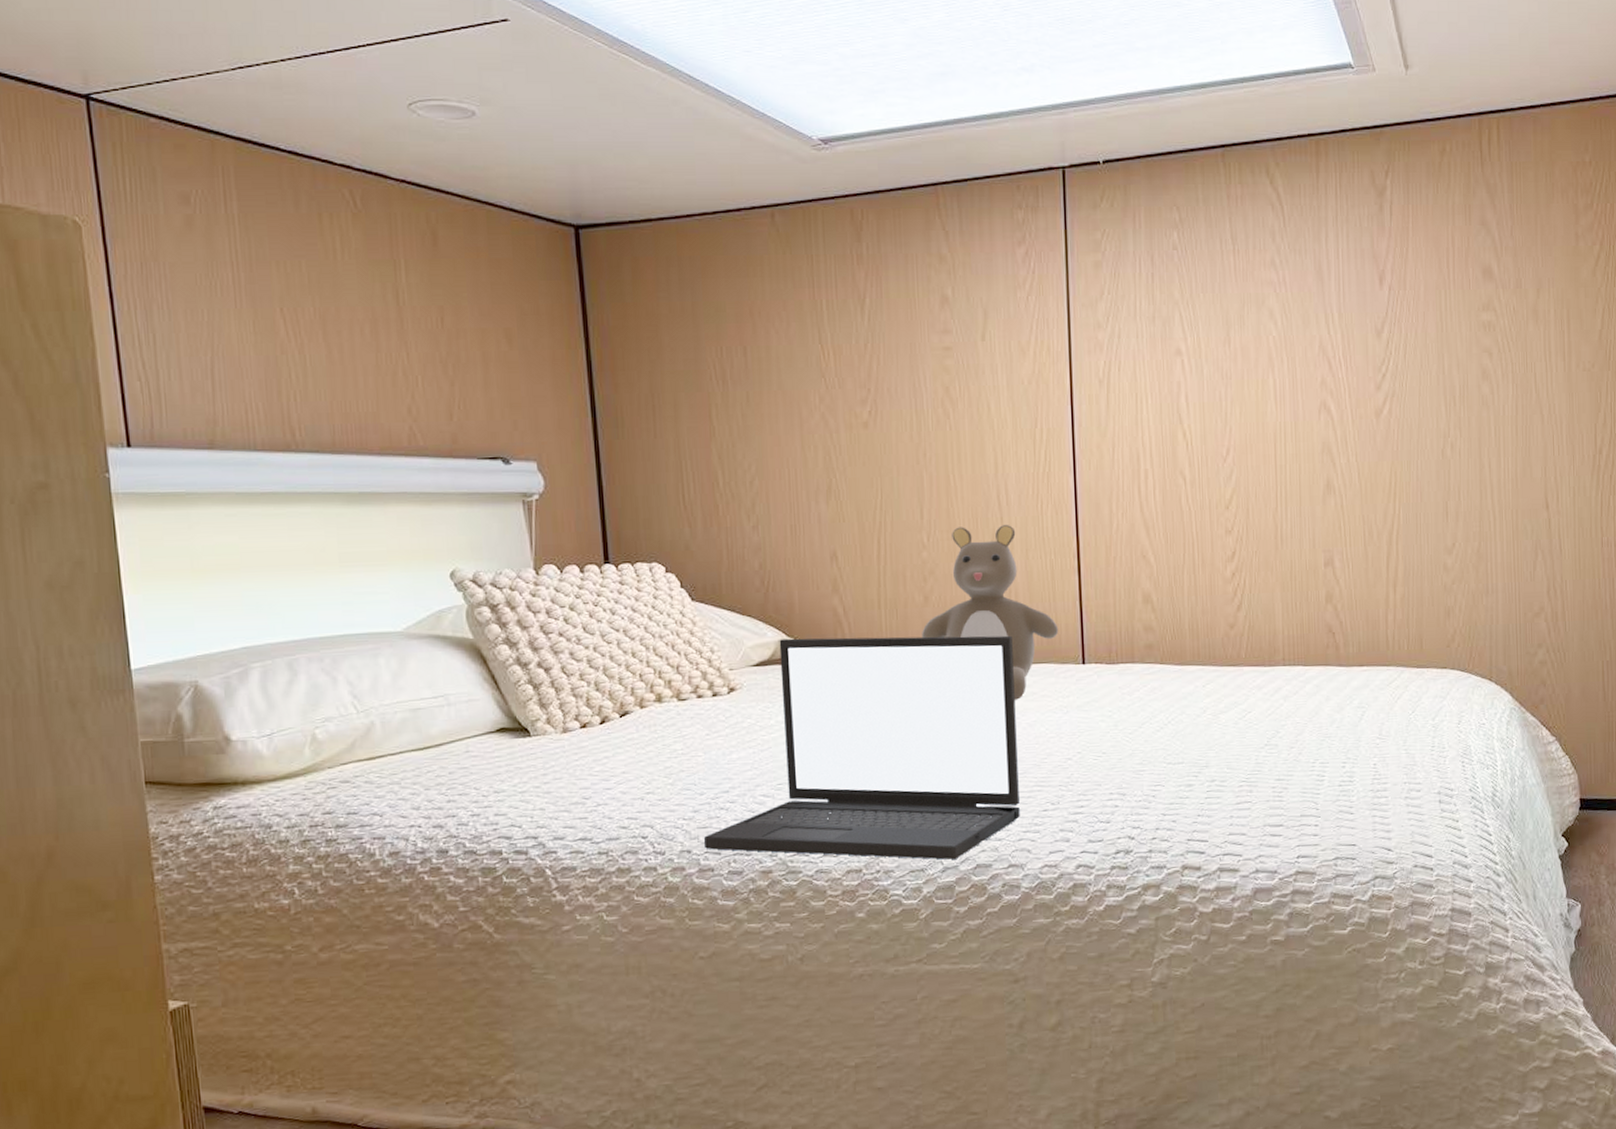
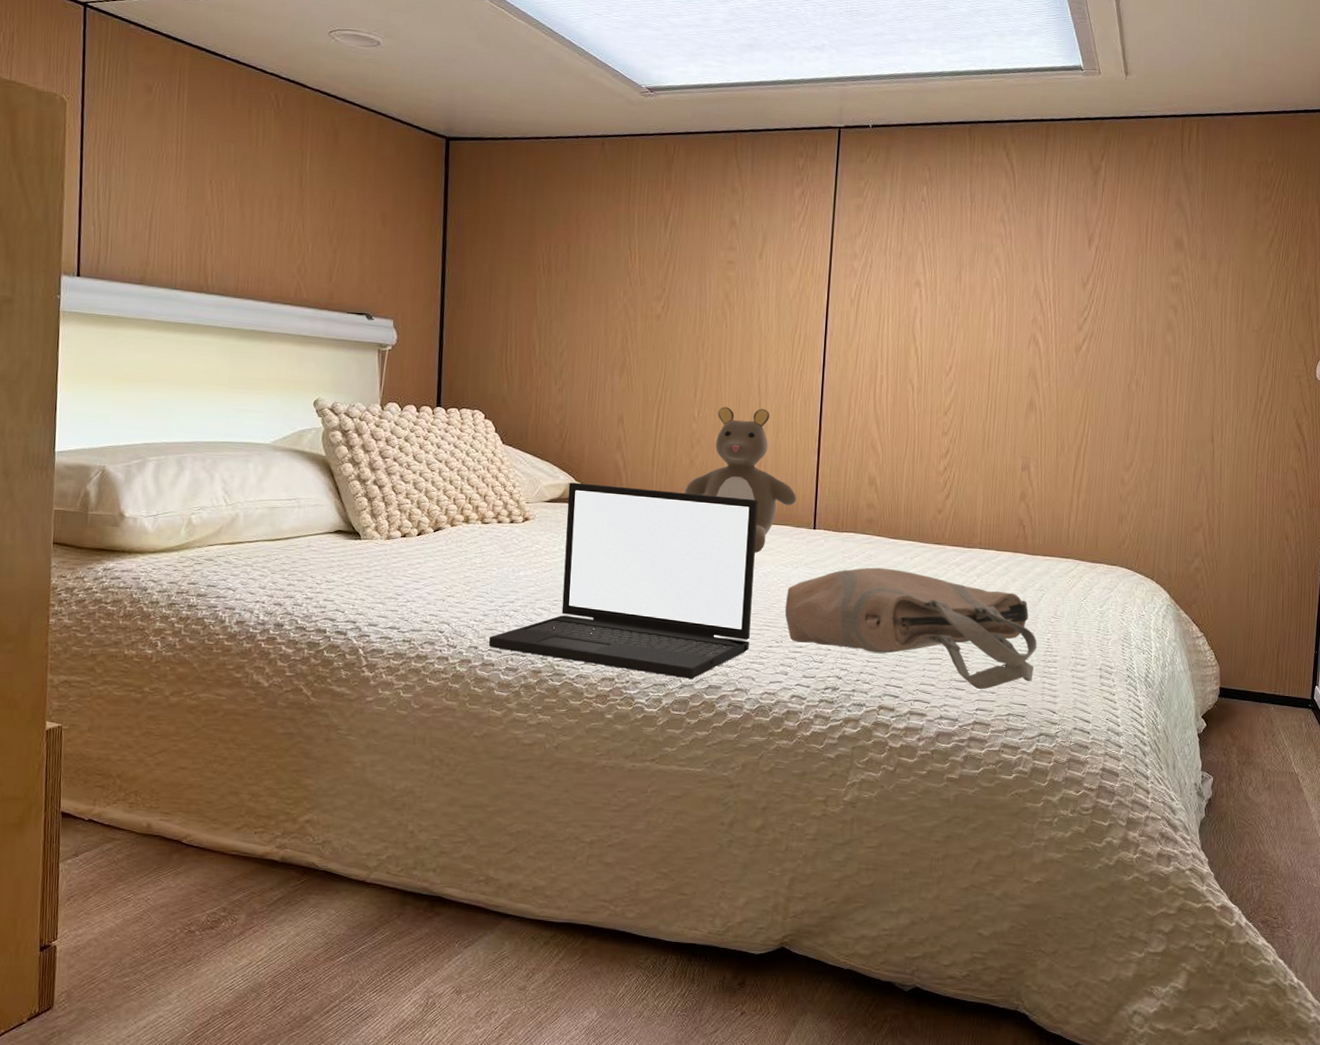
tote bag: none [1058,701,1362,833] -> present [784,567,1037,689]

